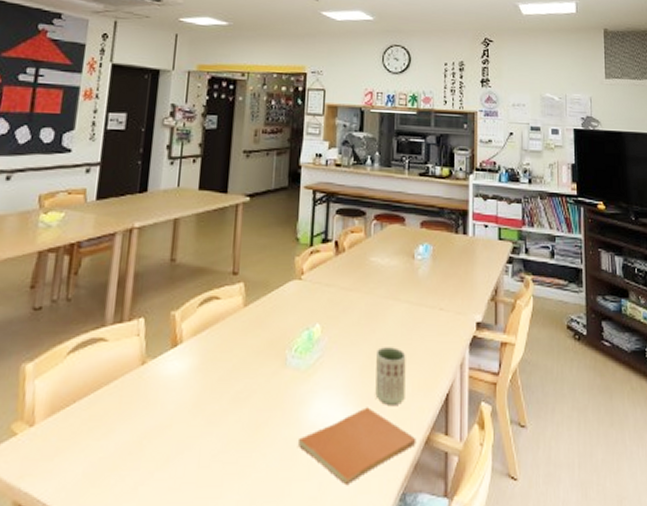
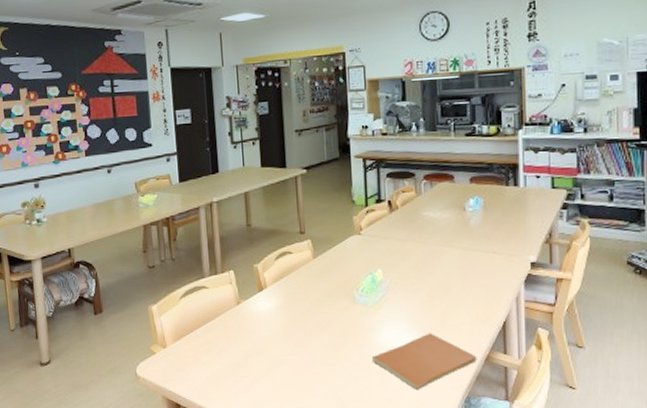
cup: present [375,347,406,405] -> none [434,286,464,331]

